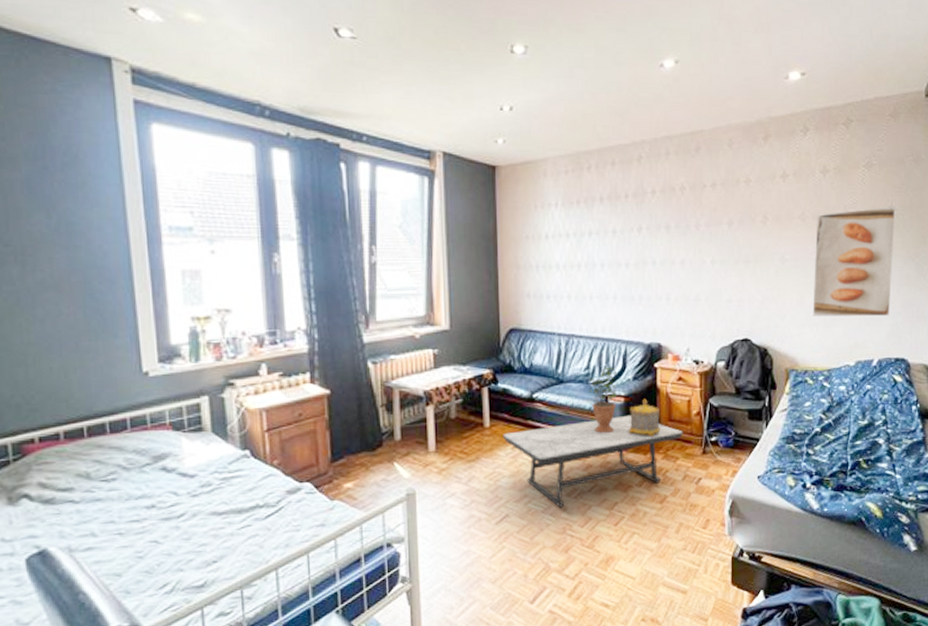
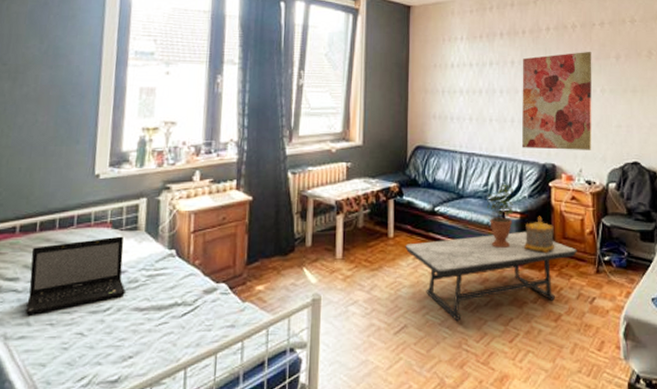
laptop: none [82,438,199,526] -> present [24,236,125,315]
wall art: none [625,217,702,328] -> present [521,51,592,150]

